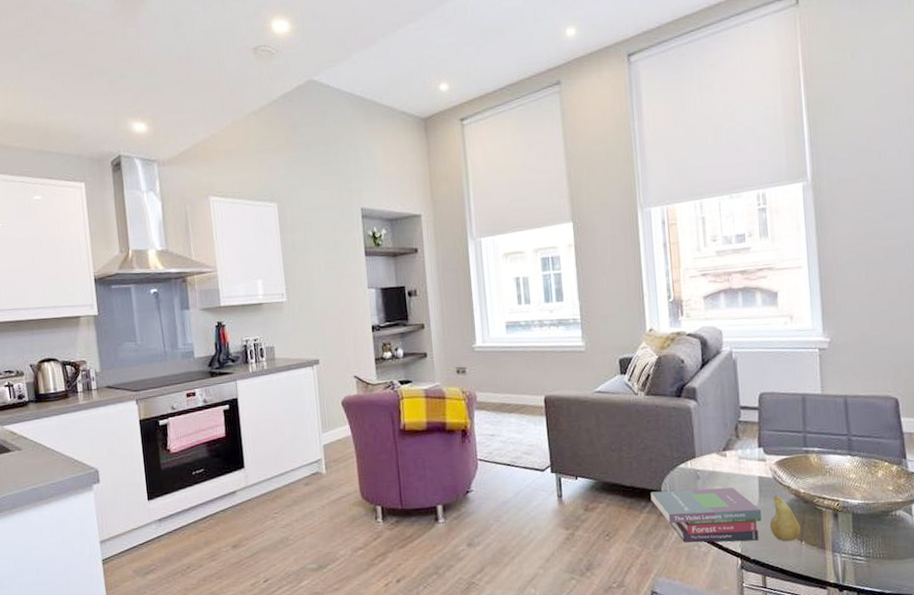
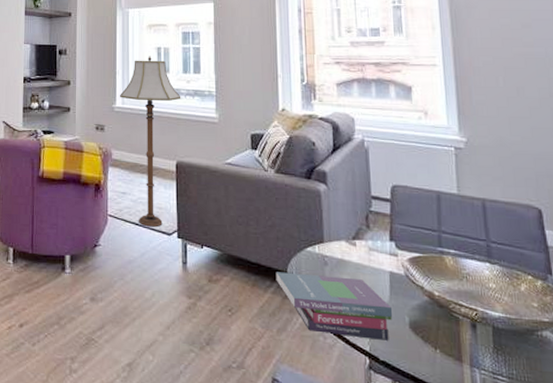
floor lamp: none [479,287,545,466] -> present [120,56,181,227]
fruit: present [770,495,801,542] -> none [401,294,435,347]

